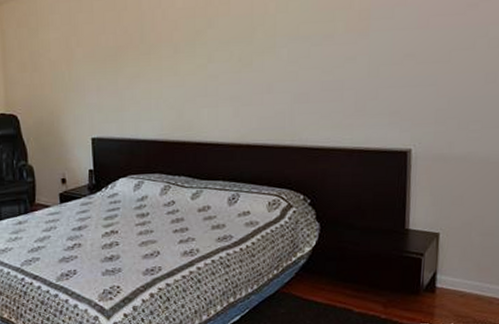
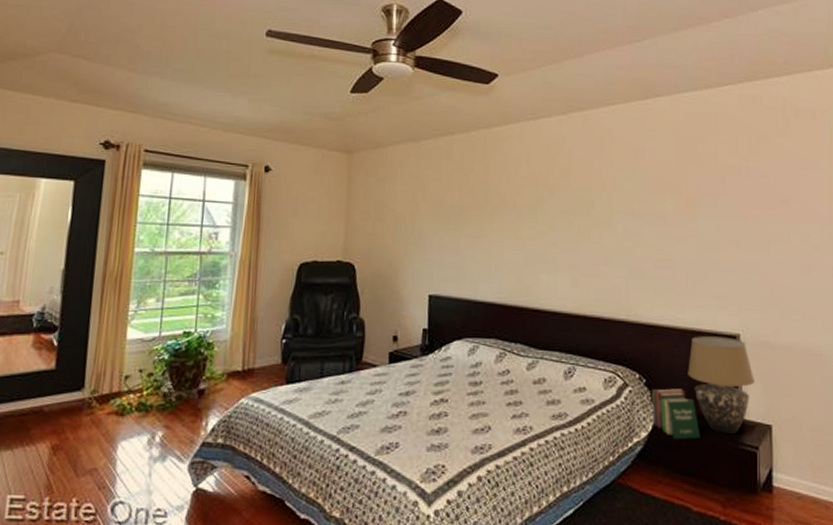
books: none [315,206,365,252] -> present [651,388,701,440]
table lamp: none [354,153,425,244] -> present [688,336,756,435]

